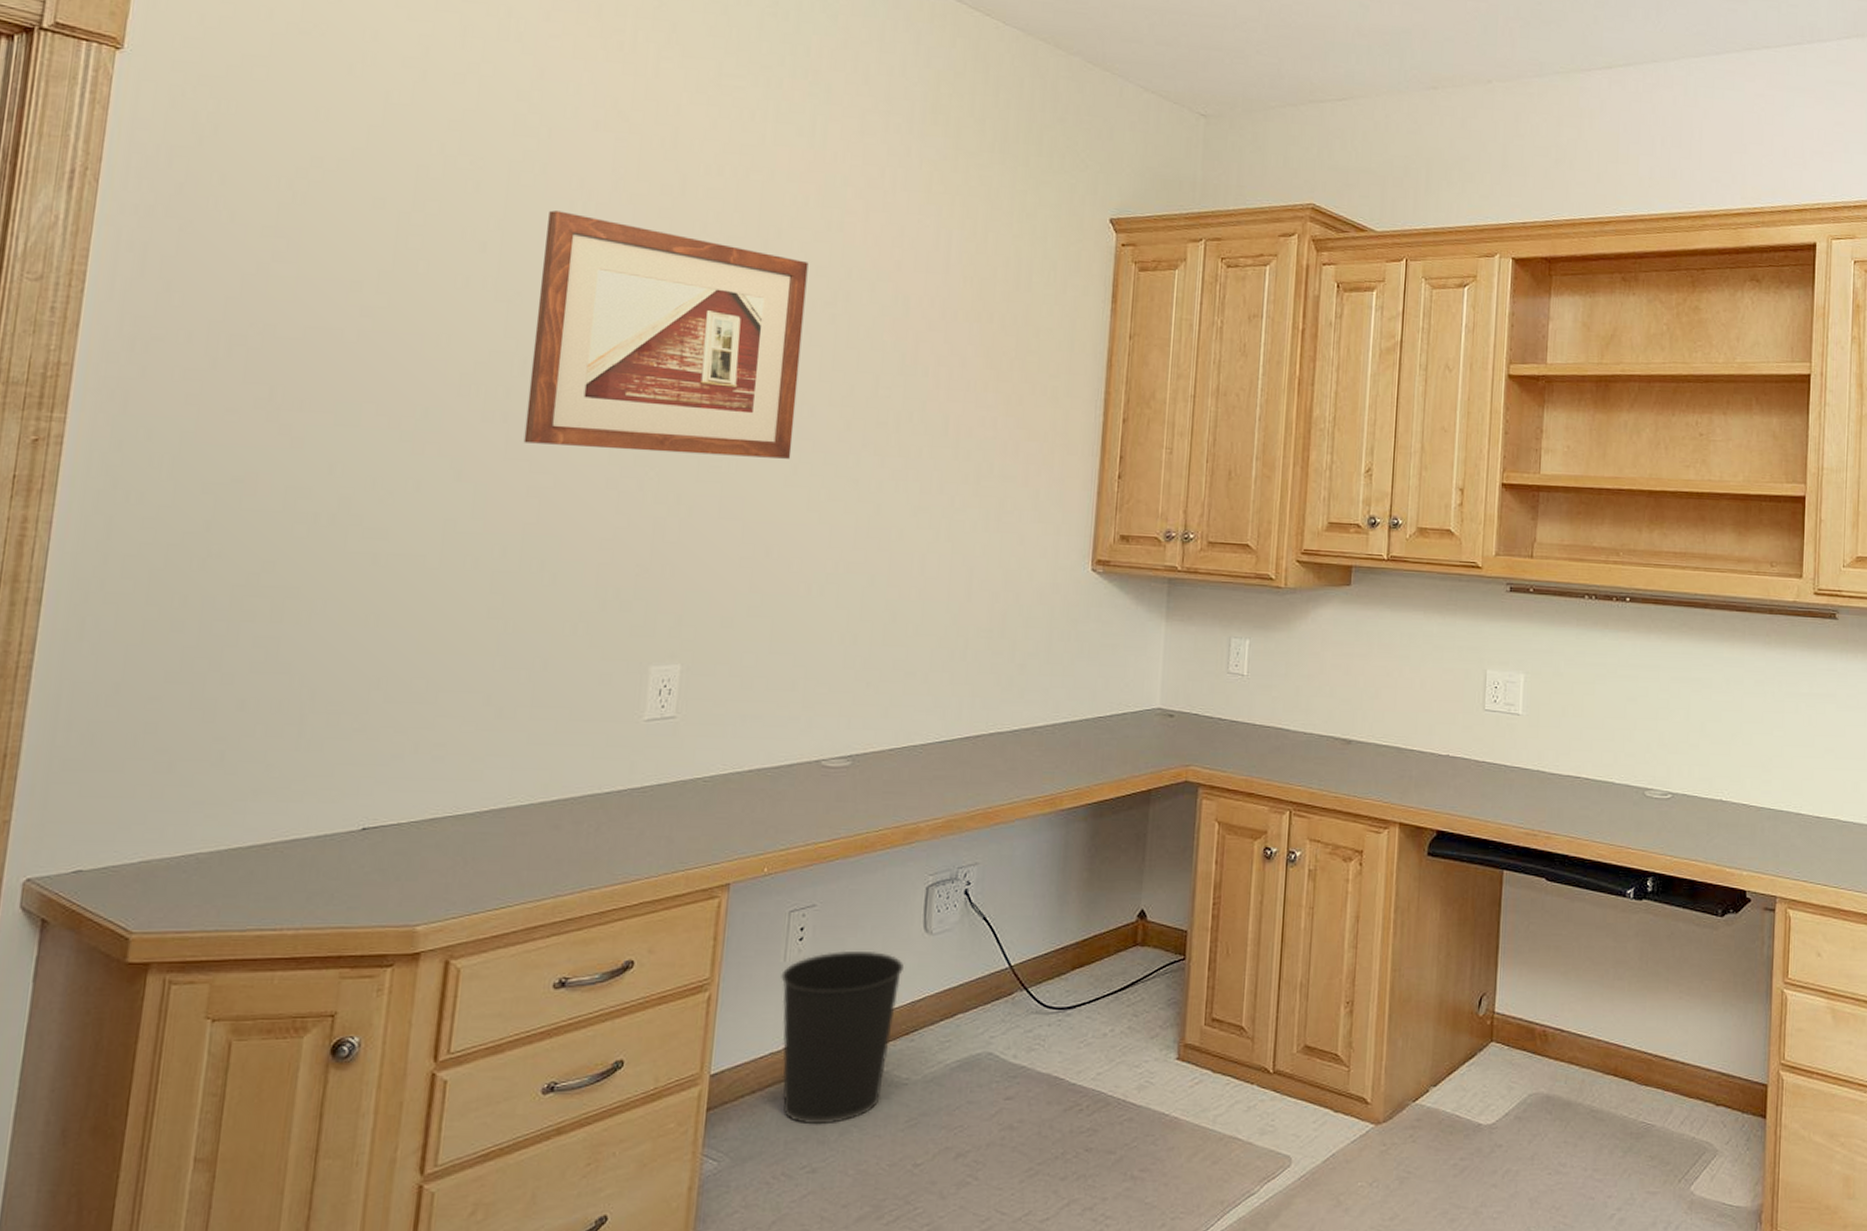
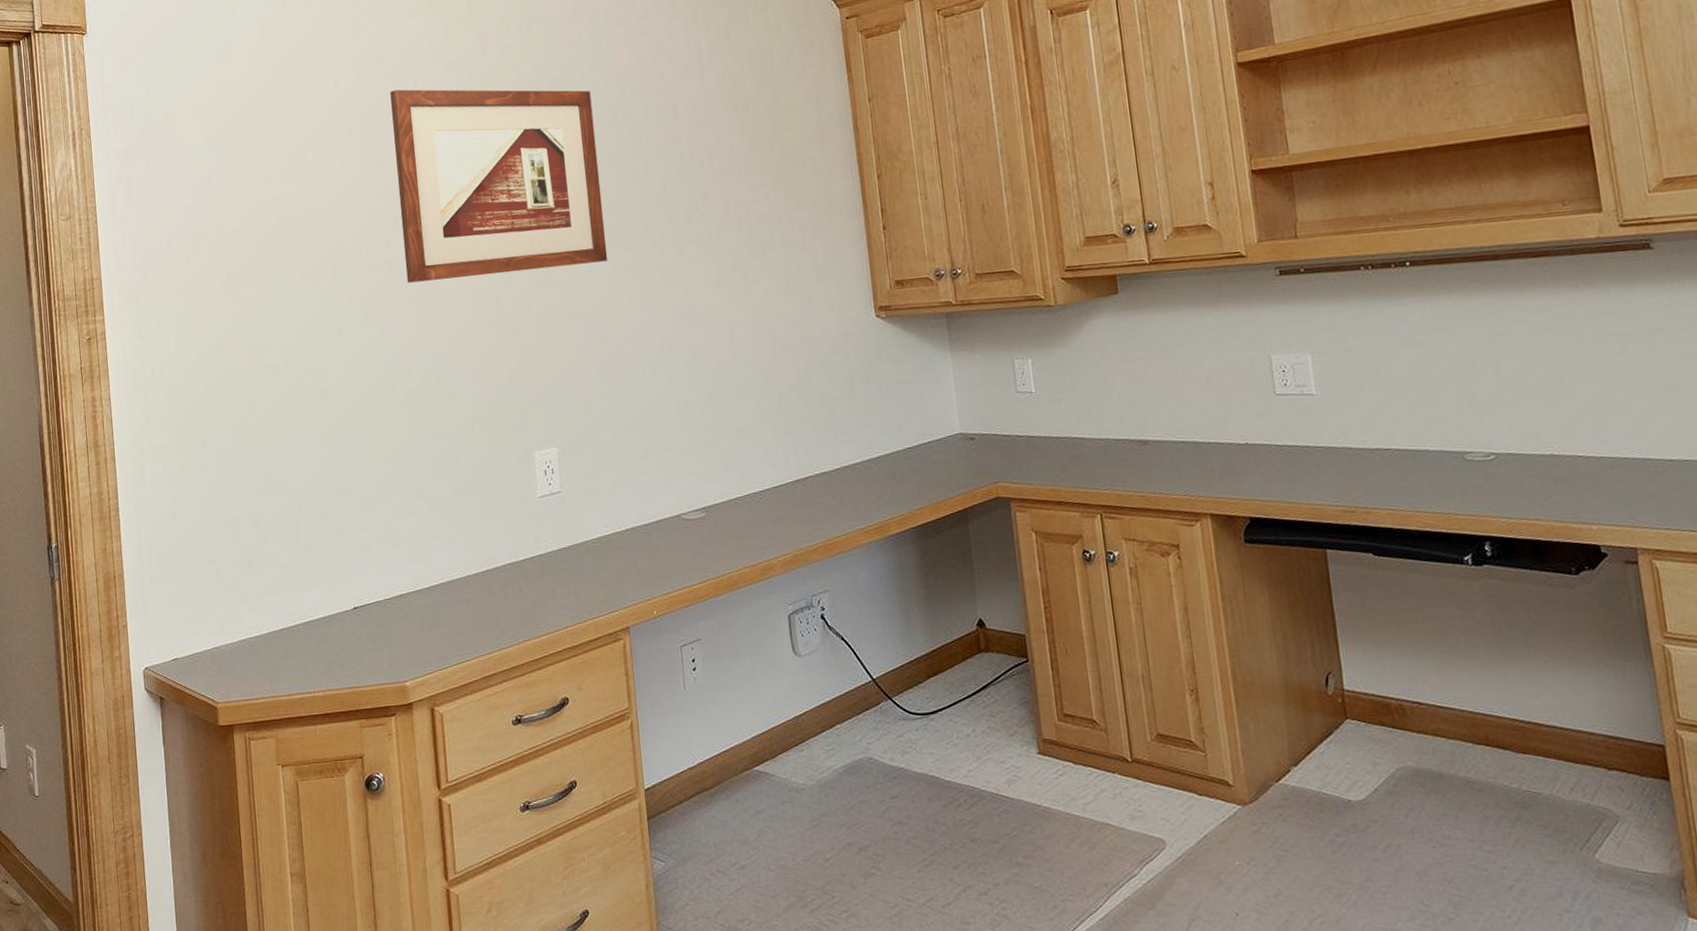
wastebasket: present [781,950,904,1125] -> none [684,675,785,828]

